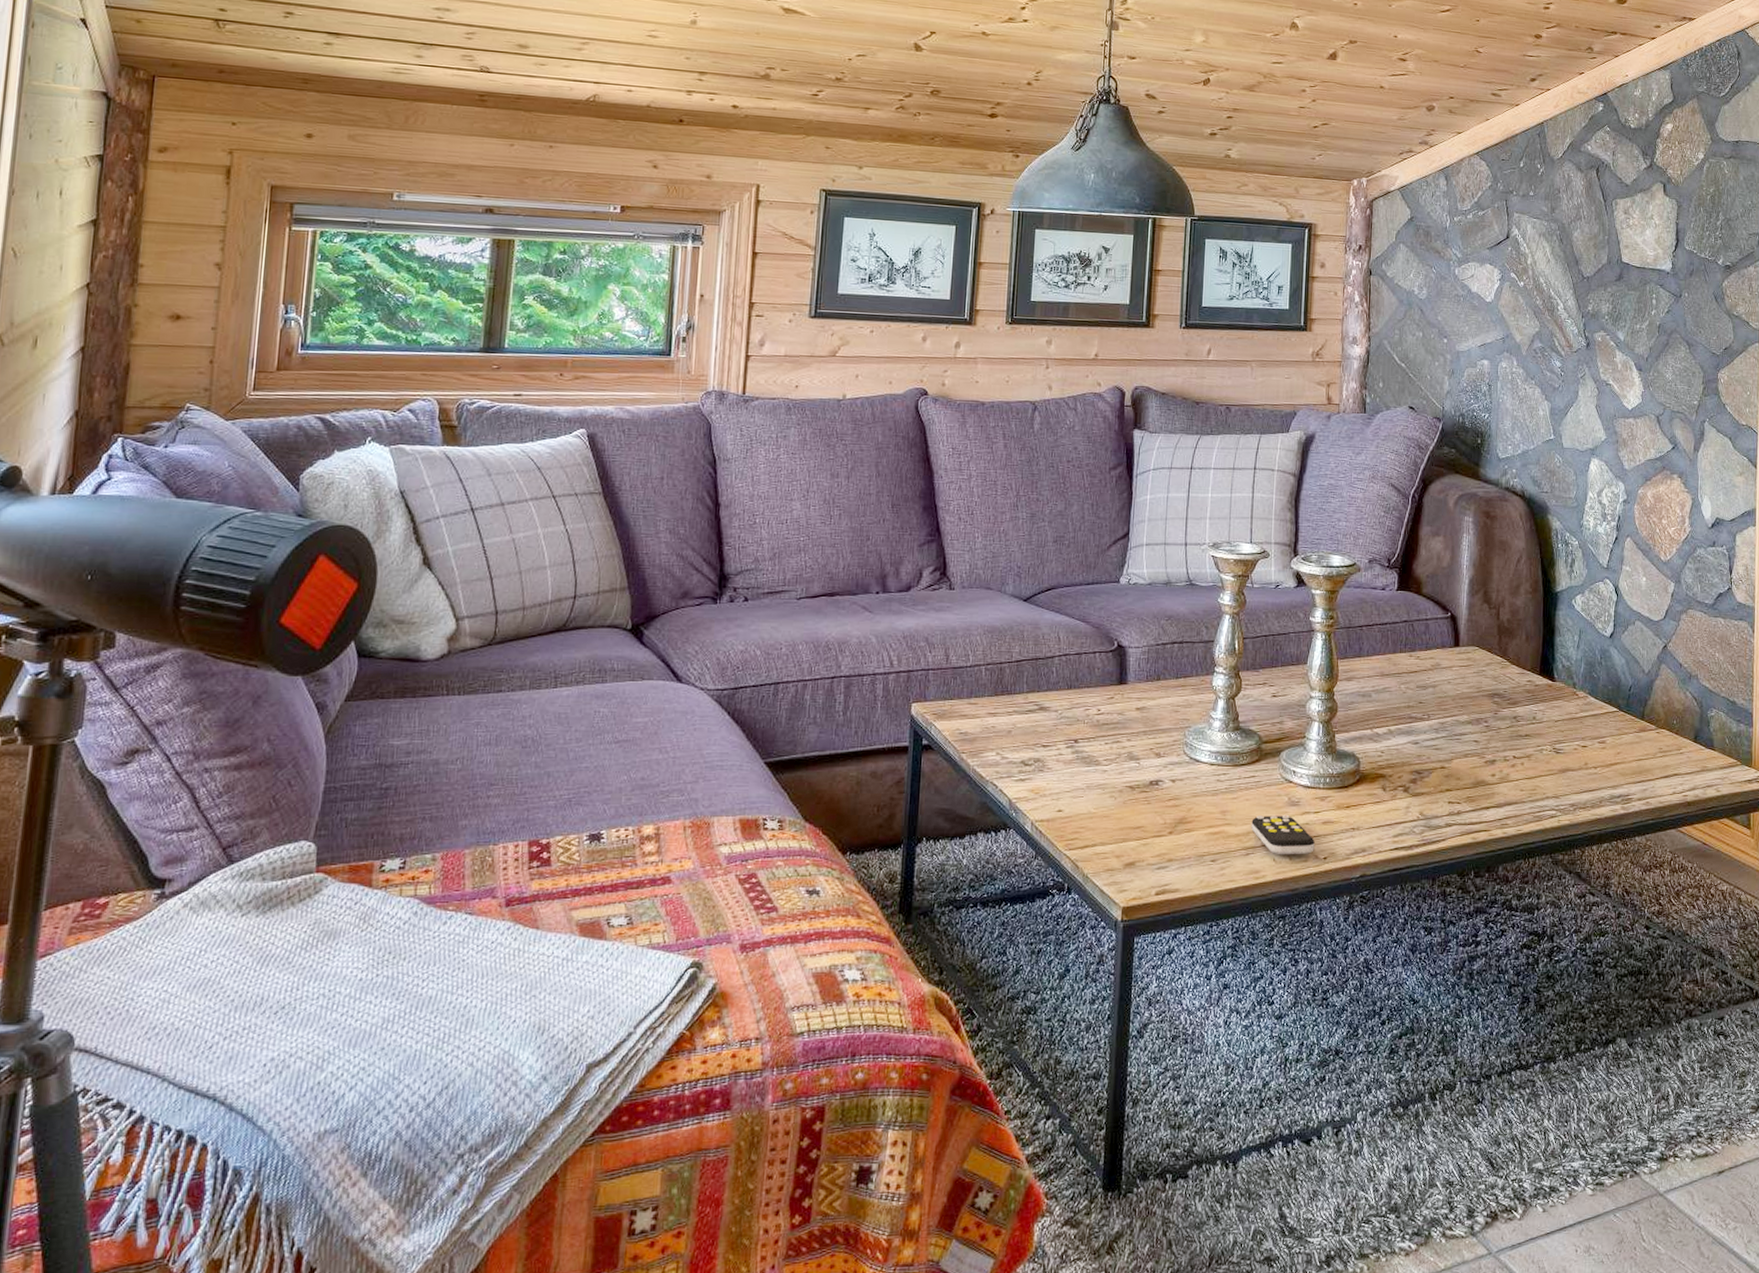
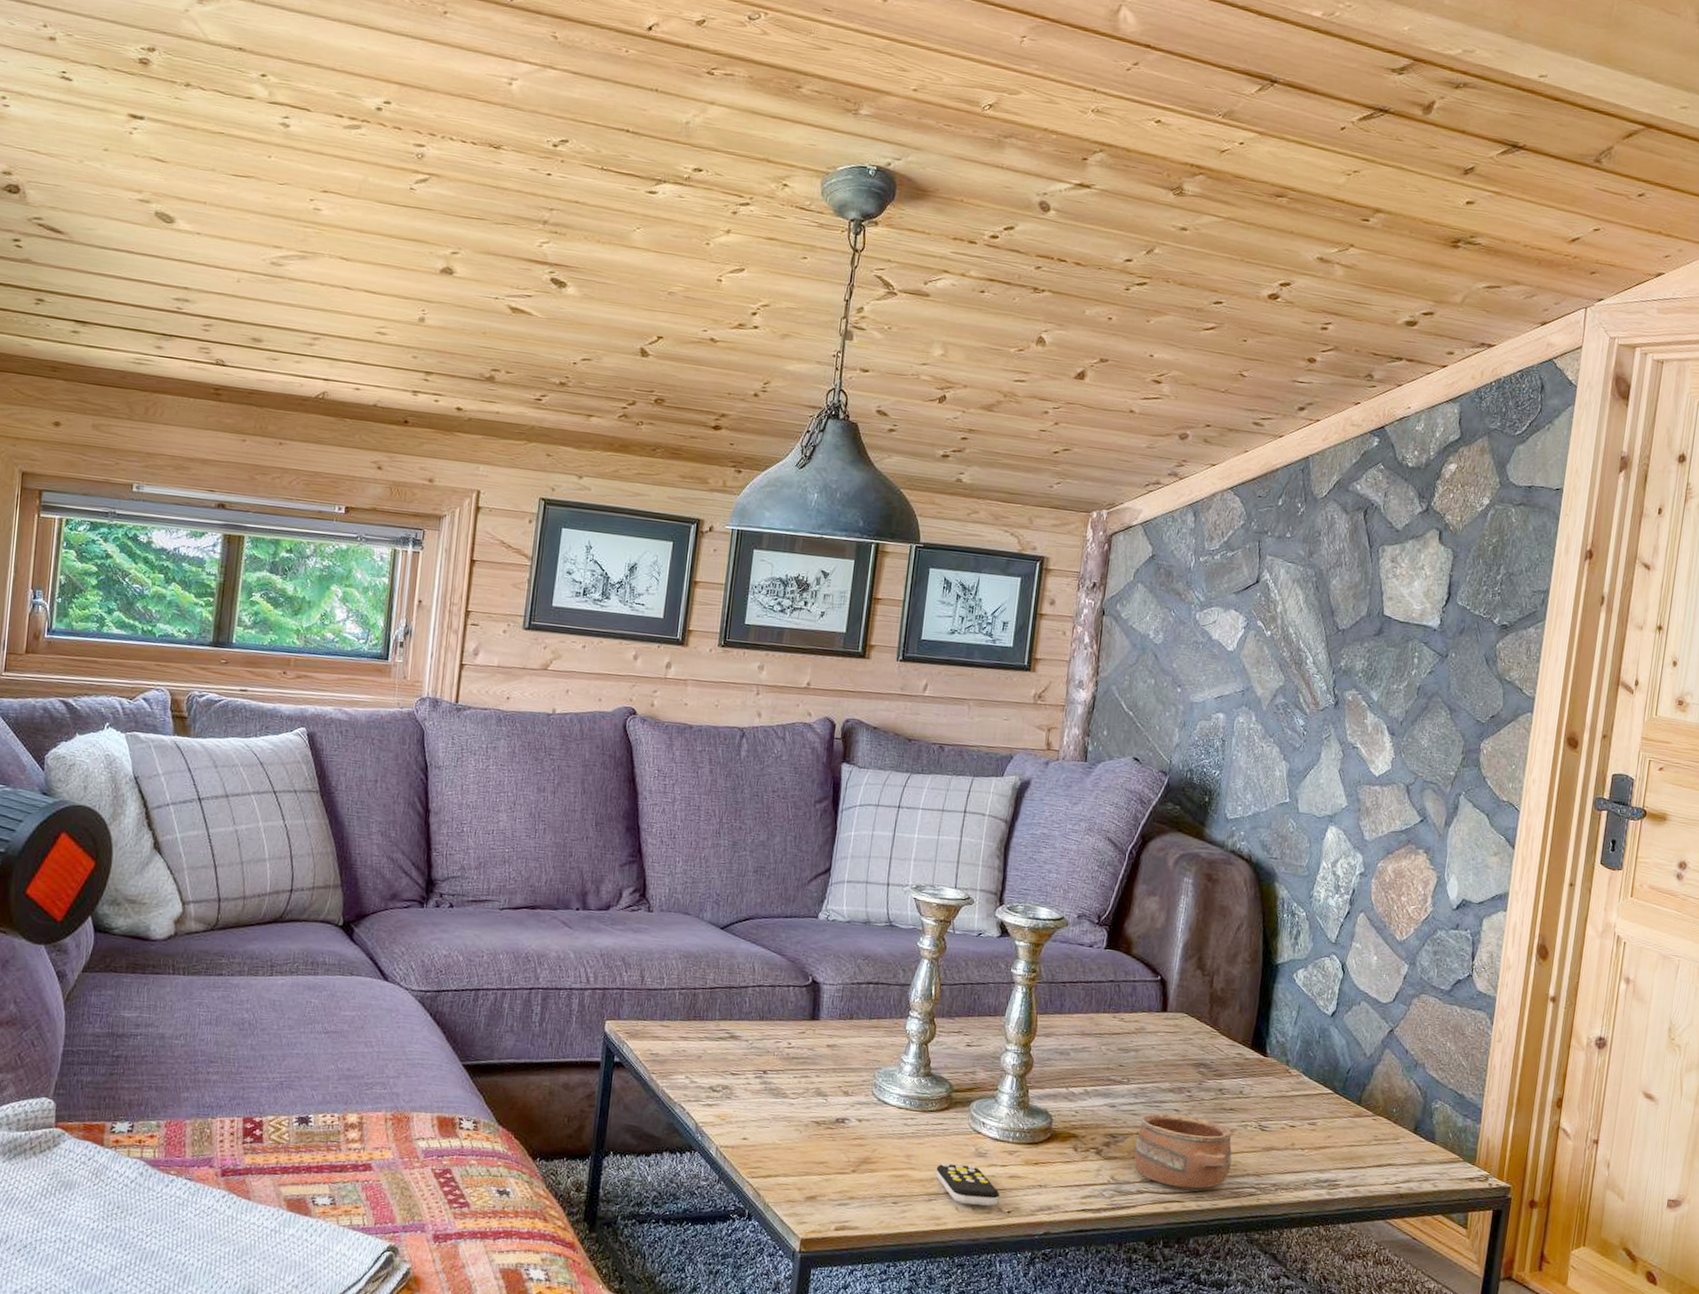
pottery: none [1440,745,1531,816] -> present [1134,1113,1232,1189]

